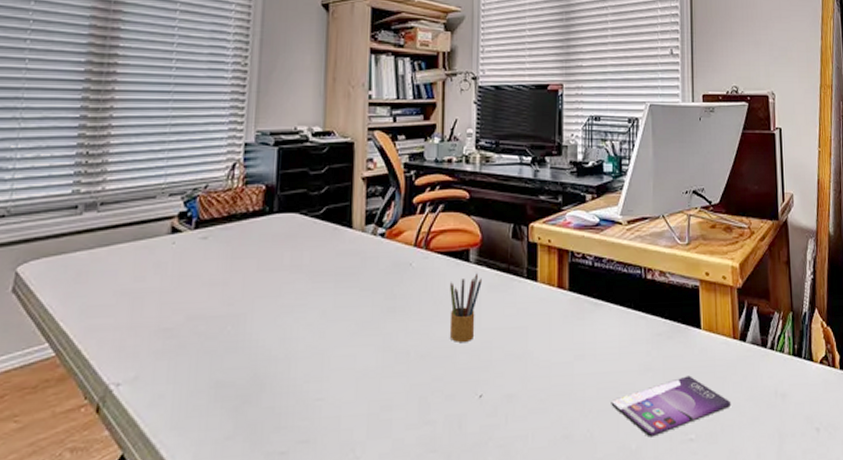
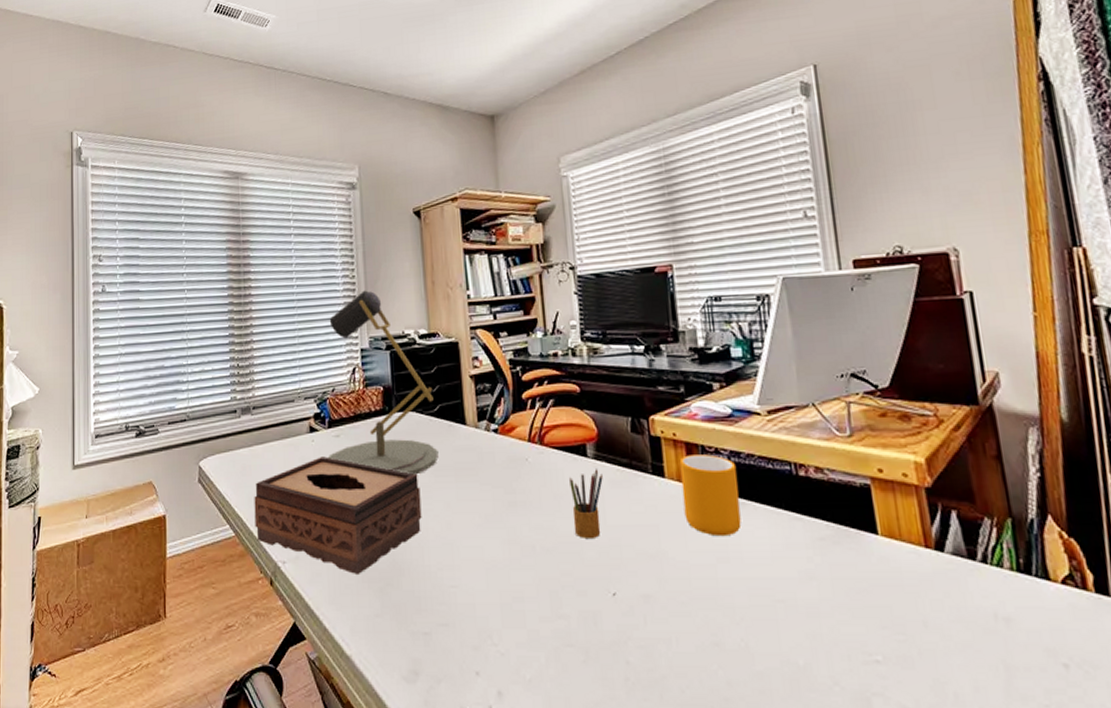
tissue box: none [84,261,295,395] -> present [254,456,422,576]
desk lamp: none [189,80,321,281] -> present [327,290,439,475]
mug: none [551,260,599,336] -> present [679,454,742,537]
smartphone: present [611,375,731,437] -> none [767,588,931,654]

